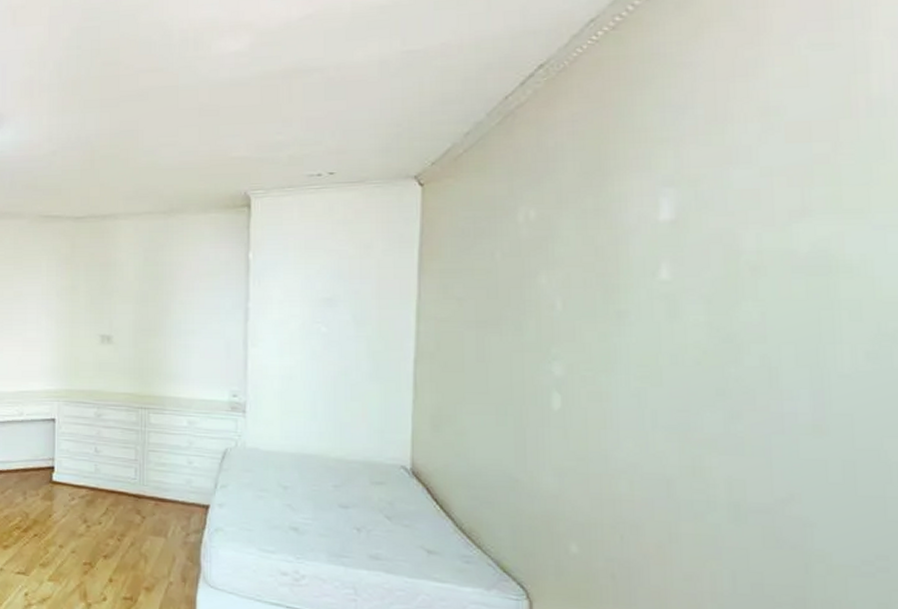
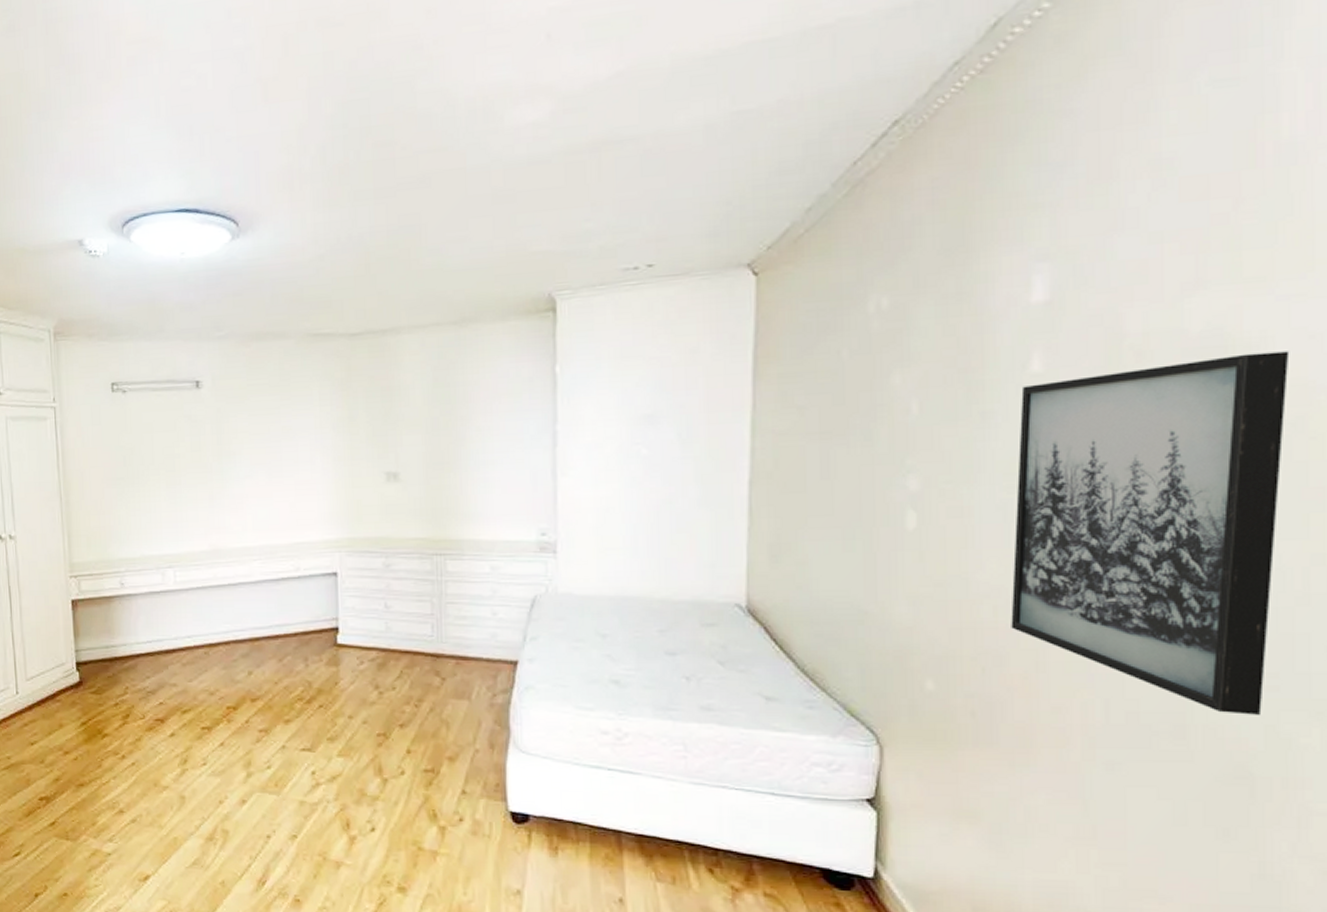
wall art: none [645,273,887,593] -> present [1011,351,1290,715]

